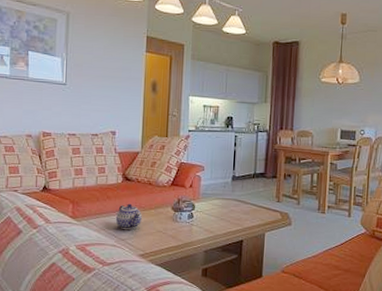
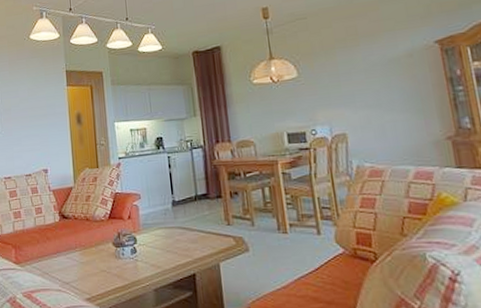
teapot: present [115,203,142,230] -> none [57,243,84,271]

